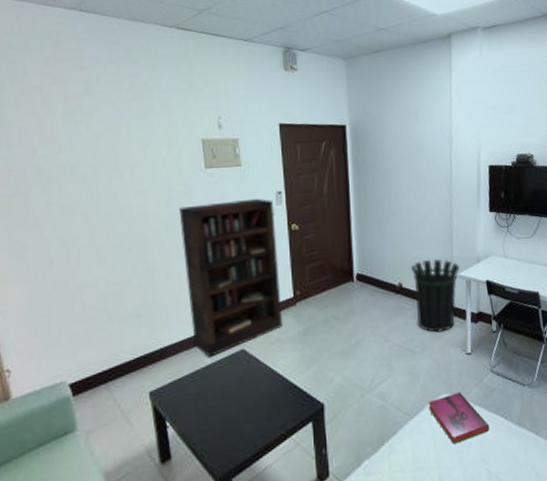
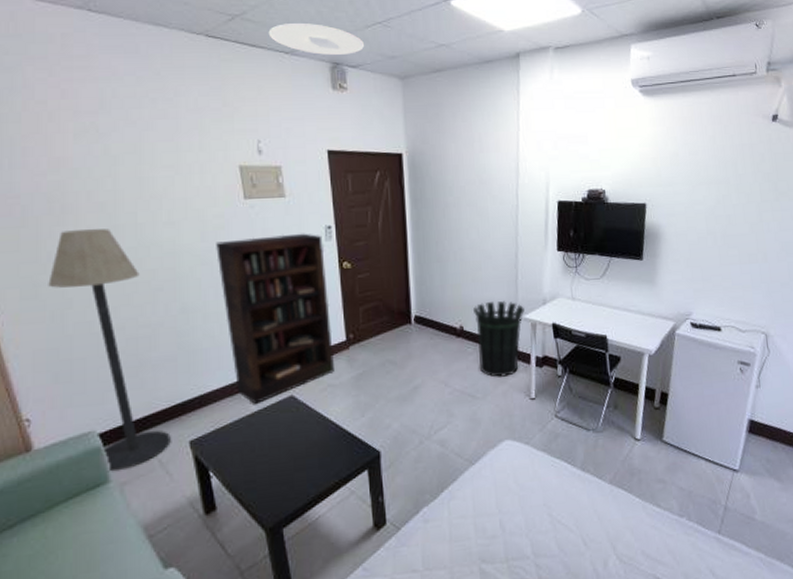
floor lamp: none [33,197,133,421] -> present [48,229,171,473]
ceiling light: none [230,14,313,42] -> present [268,24,365,56]
hardback book: present [428,392,490,444] -> none [490,438,553,490]

